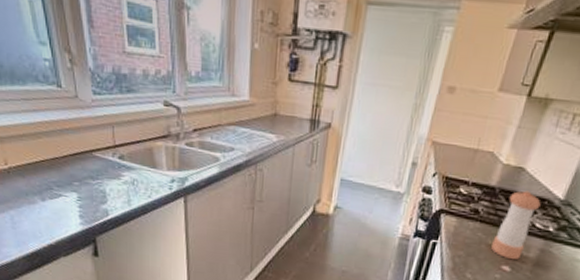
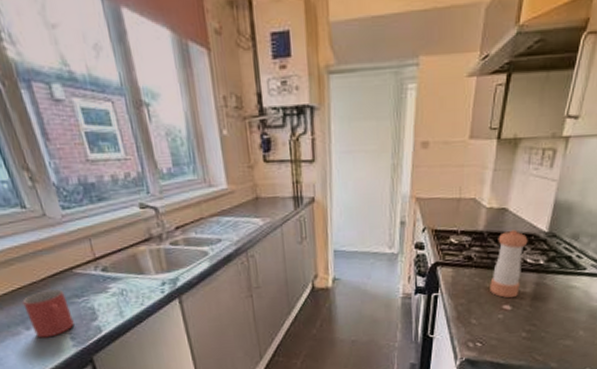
mug: none [43,167,85,212] -> present [22,289,74,338]

